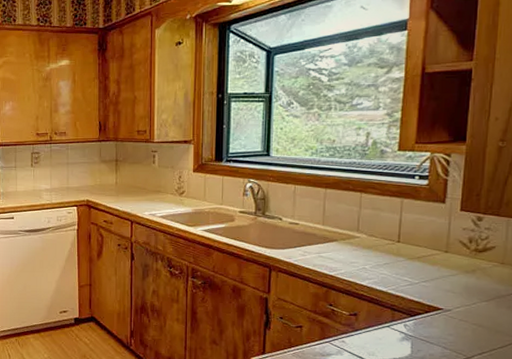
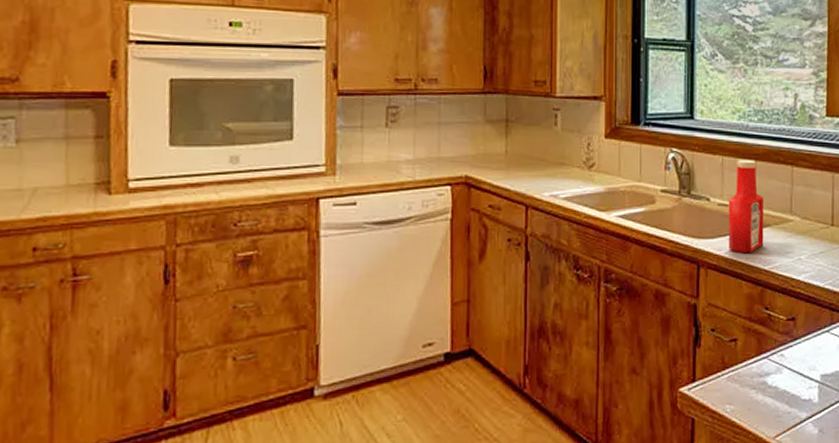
ketchup bottle: none [297,188,332,262] -> present [728,160,764,254]

